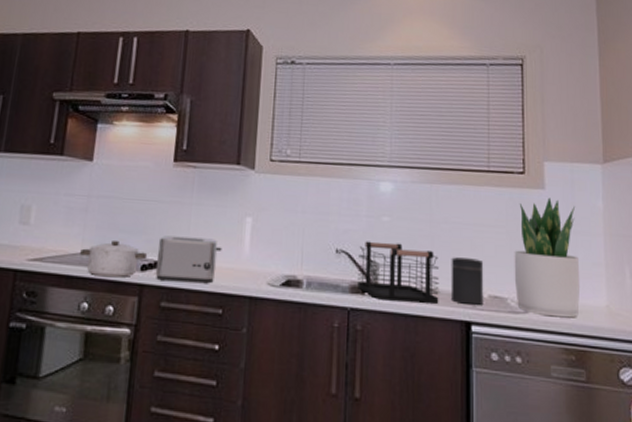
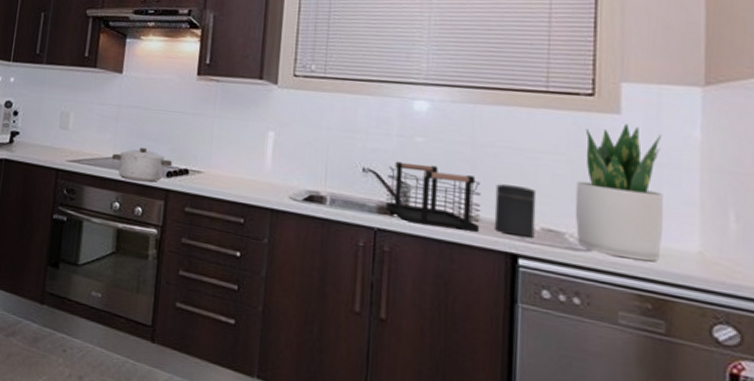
toaster: present [155,235,222,284] -> none [179,145,244,194]

